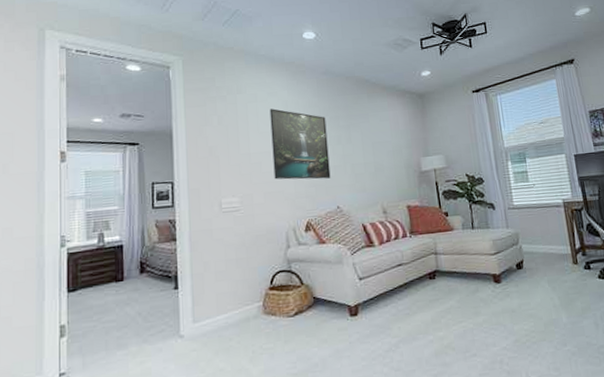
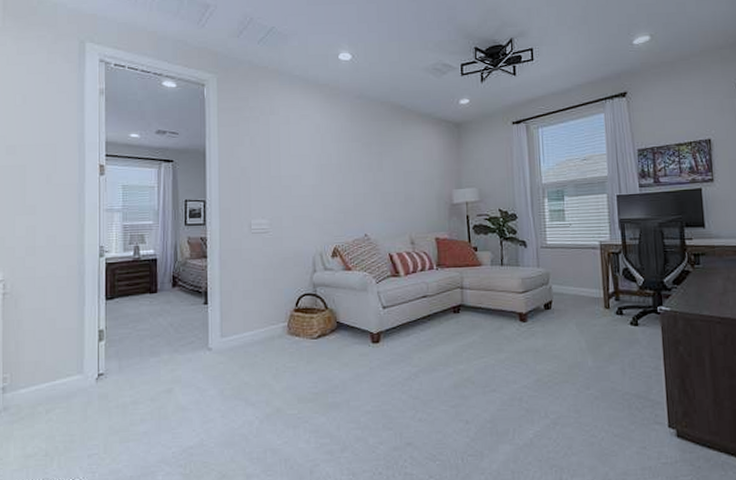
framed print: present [269,108,331,180] -> none [302,132,360,206]

